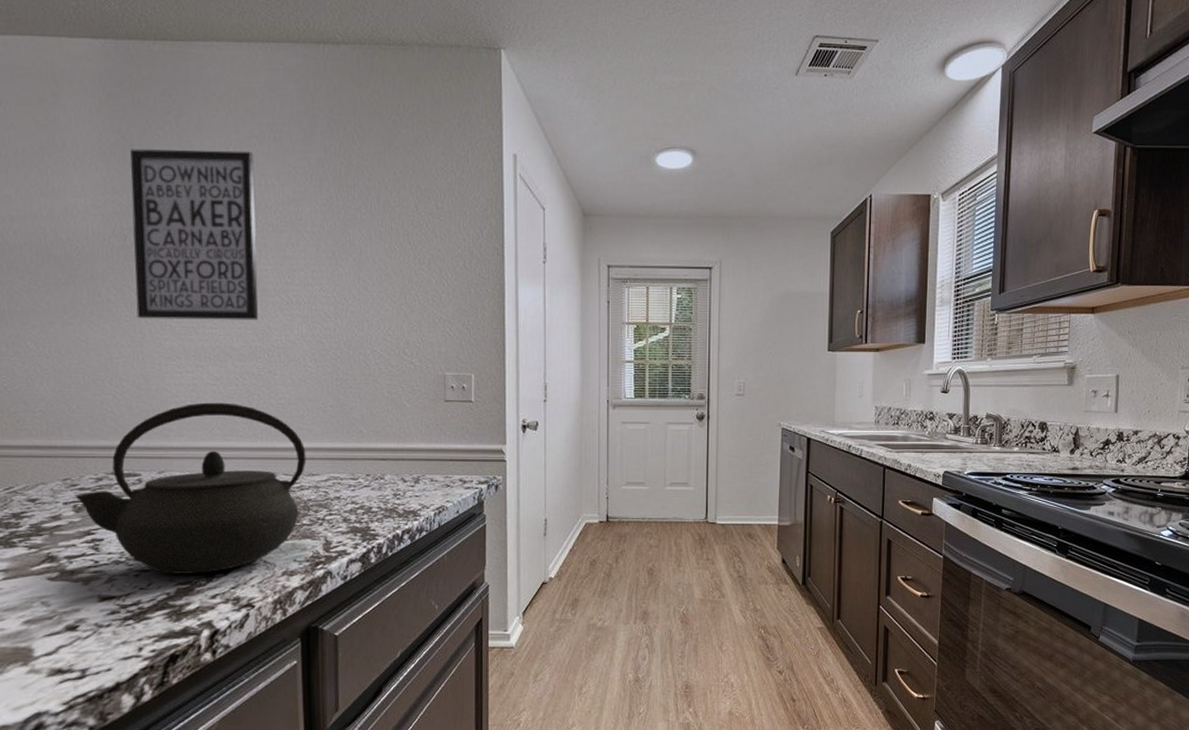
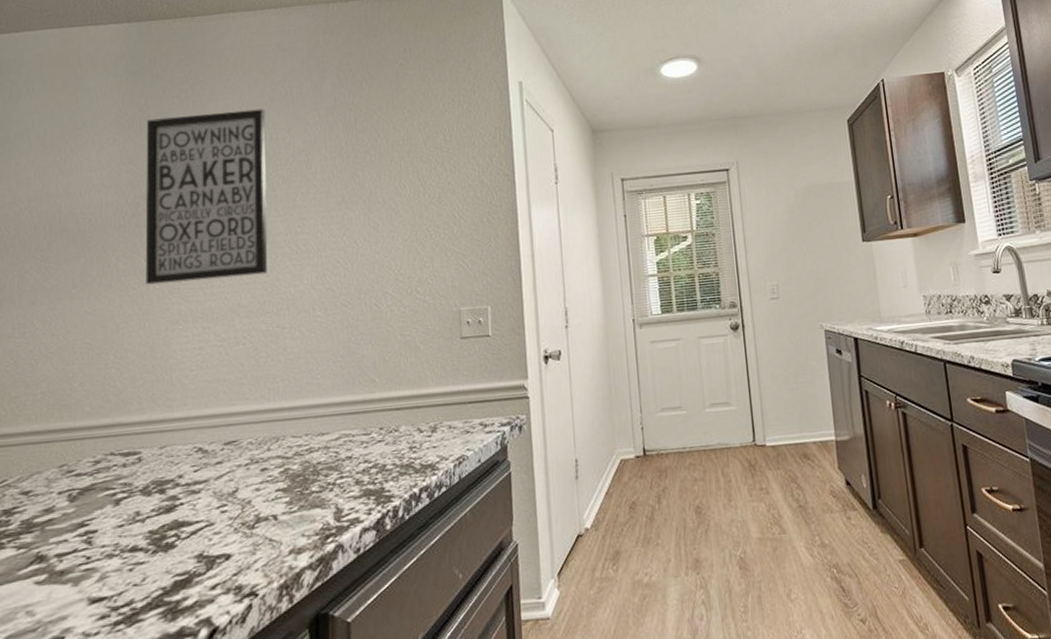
kettle: present [74,402,307,574] -> none [70,364,316,565]

